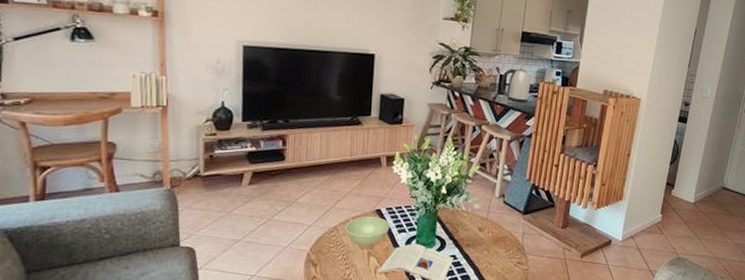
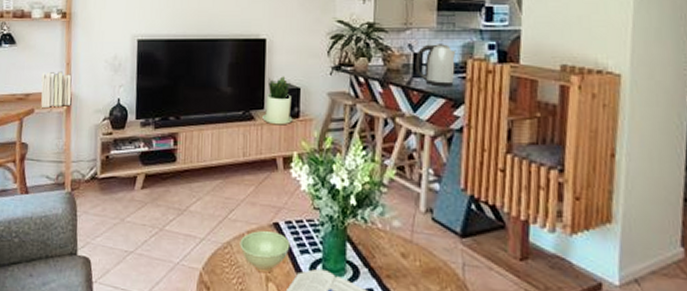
planter: none [369,88,397,130] -> present [262,76,293,125]

